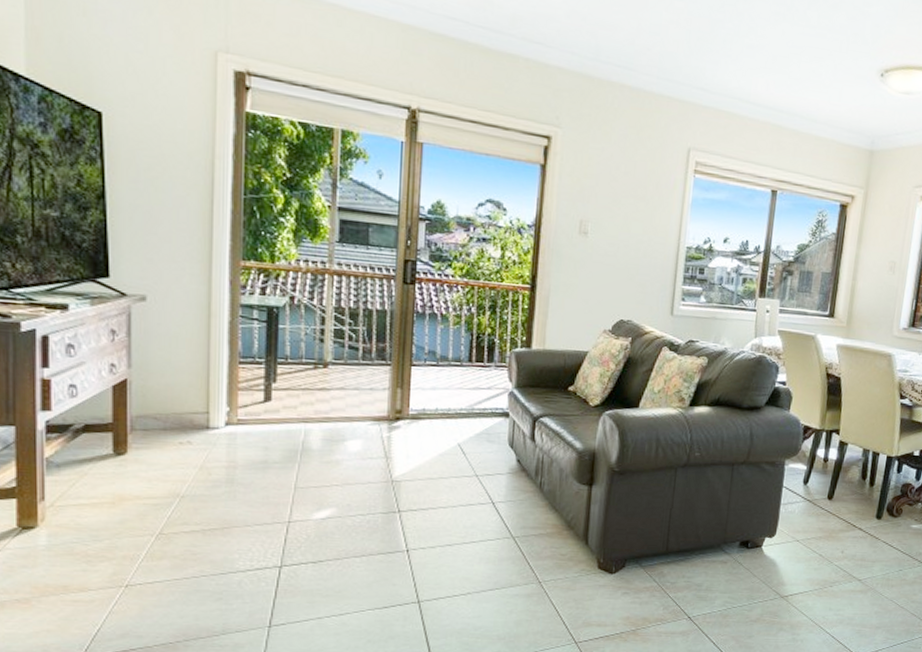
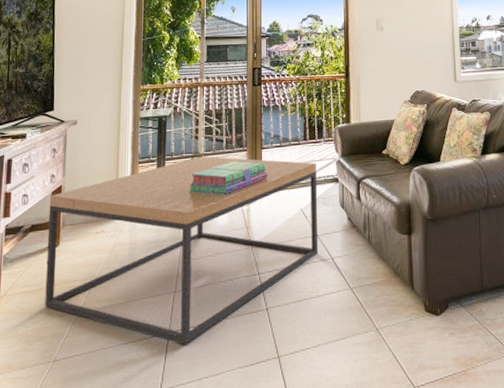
coffee table: none [109,364,483,581] -> present [45,156,319,345]
stack of books: none [310,376,418,416] -> present [189,161,268,195]

